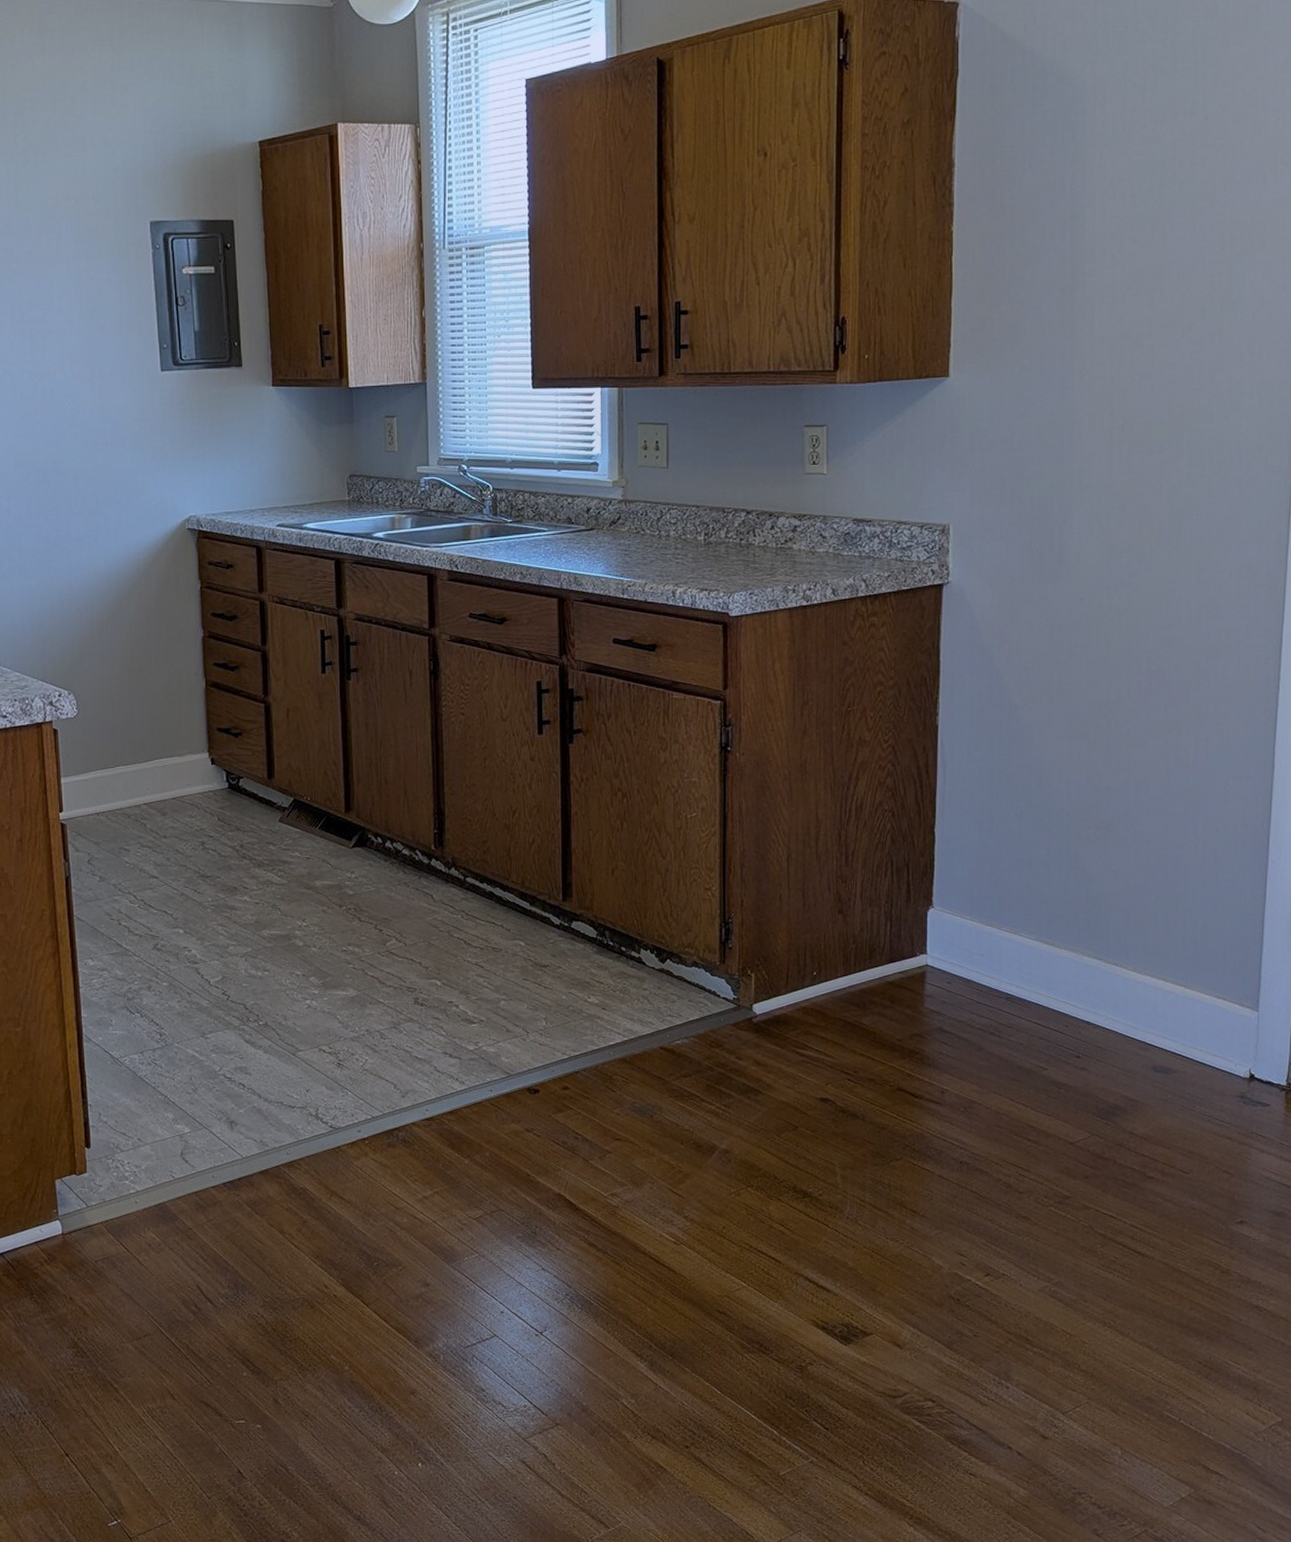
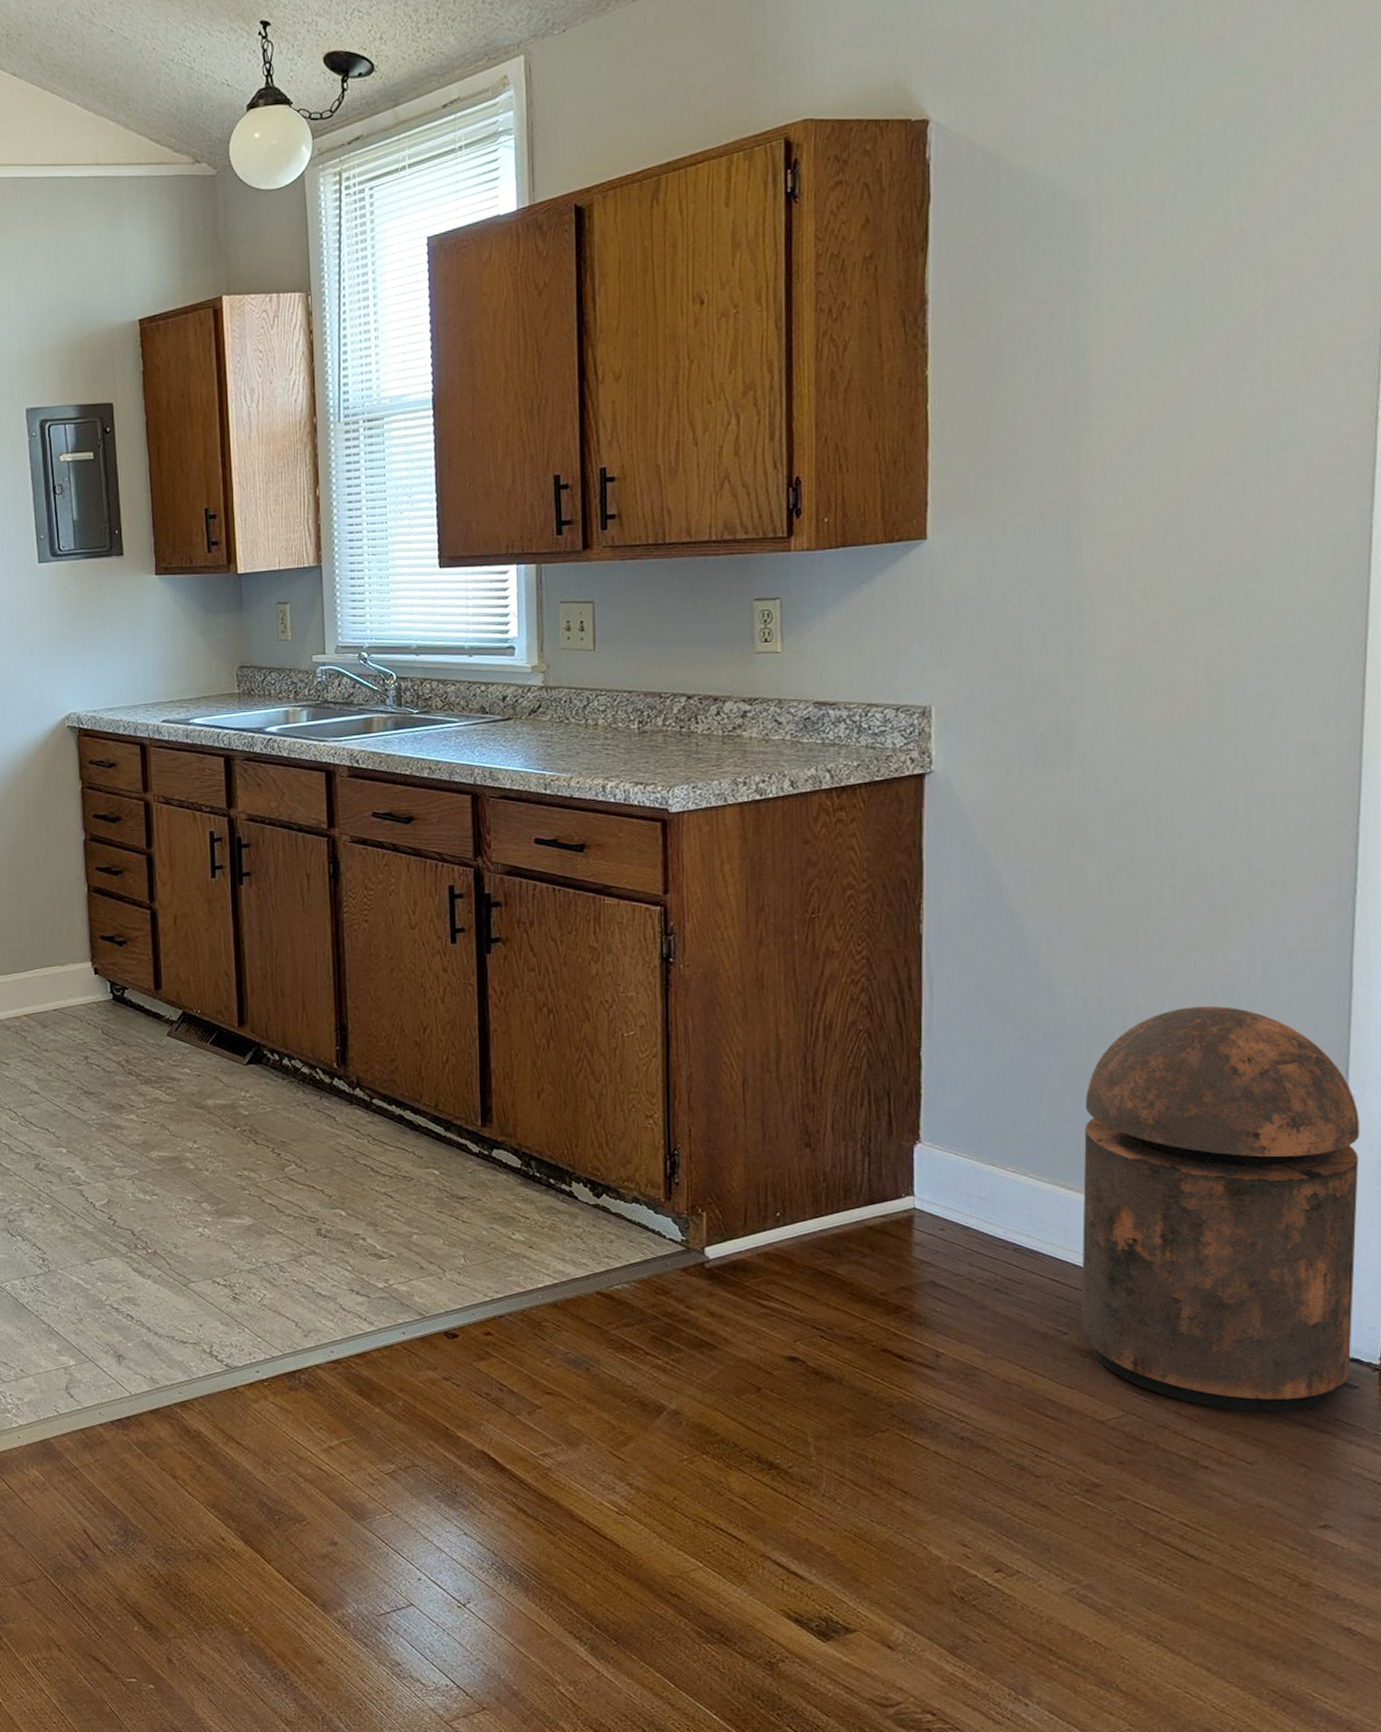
trash can: none [1058,786,1276,1130] -> present [1081,1006,1360,1413]

